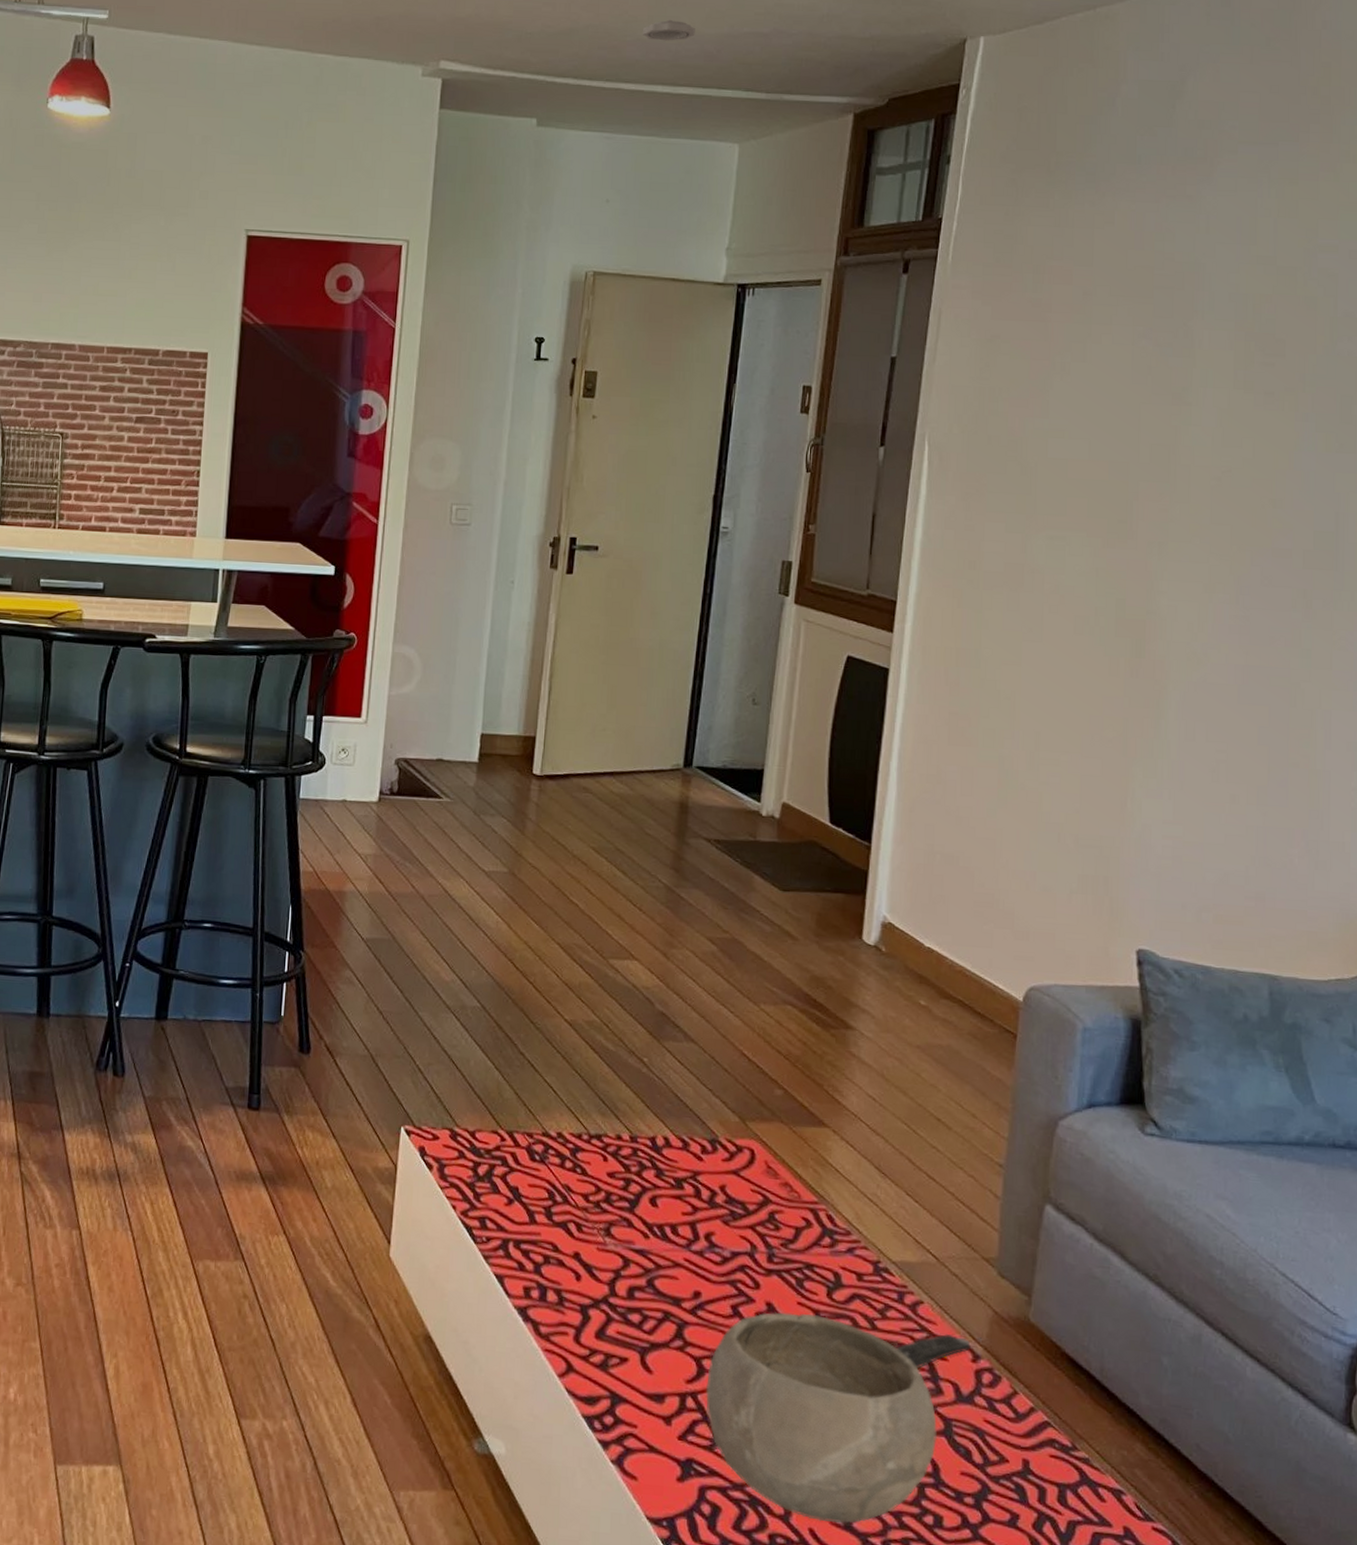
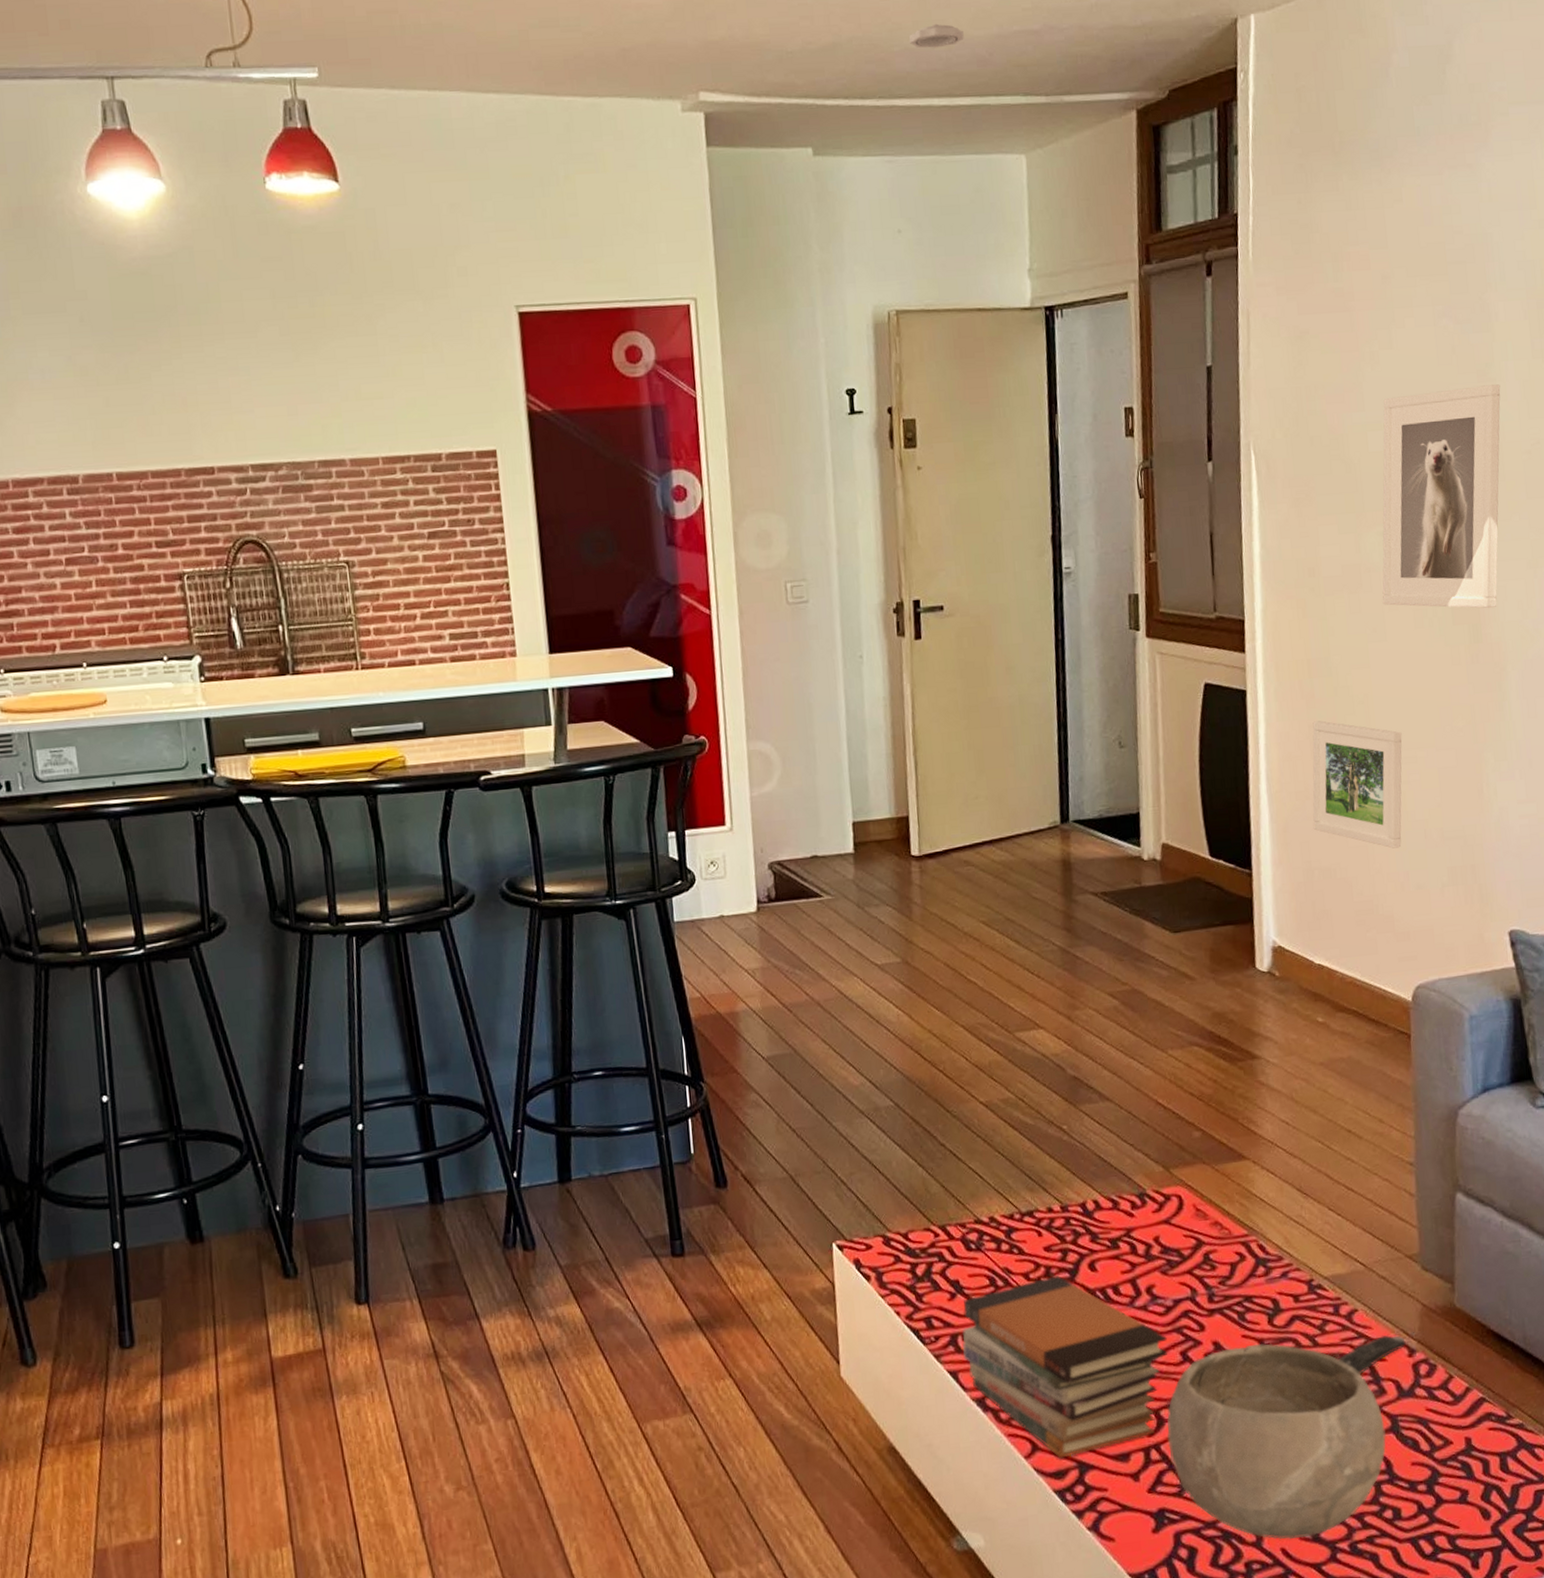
book stack: none [511,1202,719,1386] -> present [963,1274,1167,1458]
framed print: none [940,709,1047,847] -> present [1312,721,1402,849]
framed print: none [1042,408,1196,626] -> present [1382,384,1501,609]

